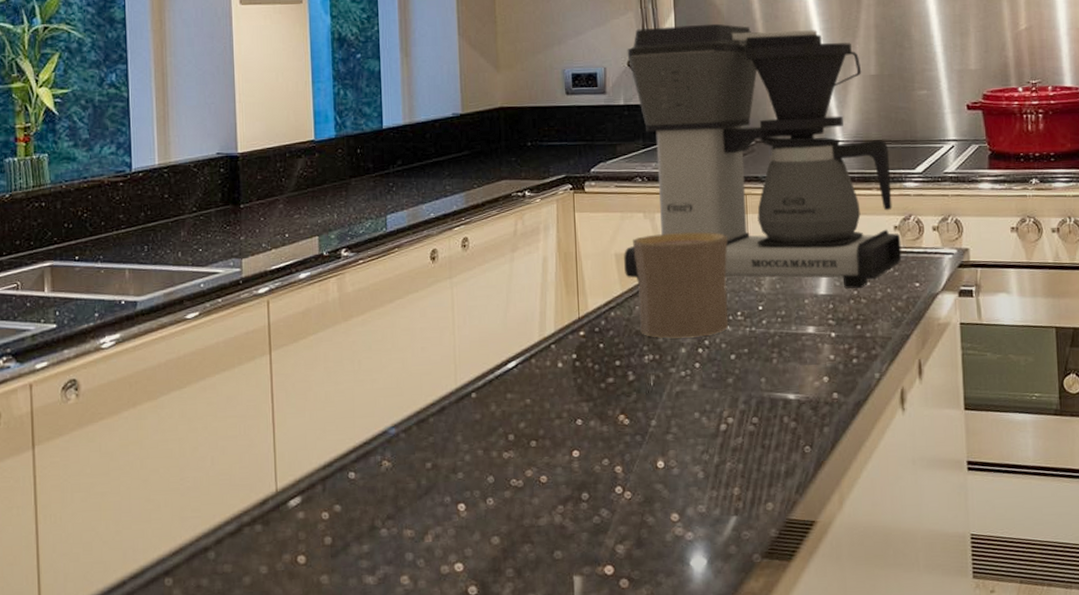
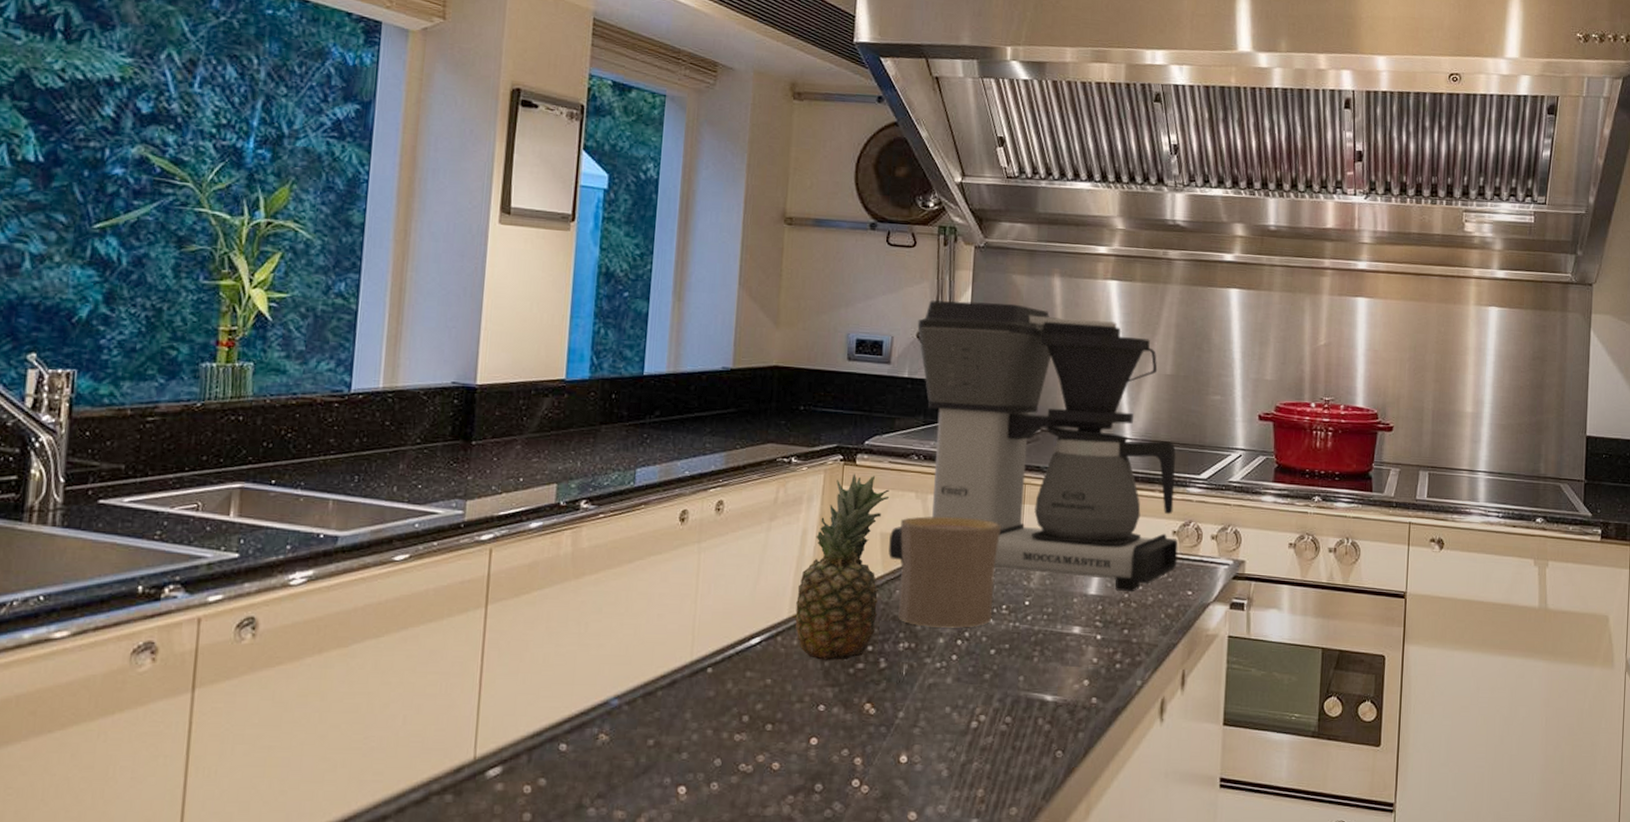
fruit: none [544,200,621,378] -> present [795,474,889,660]

